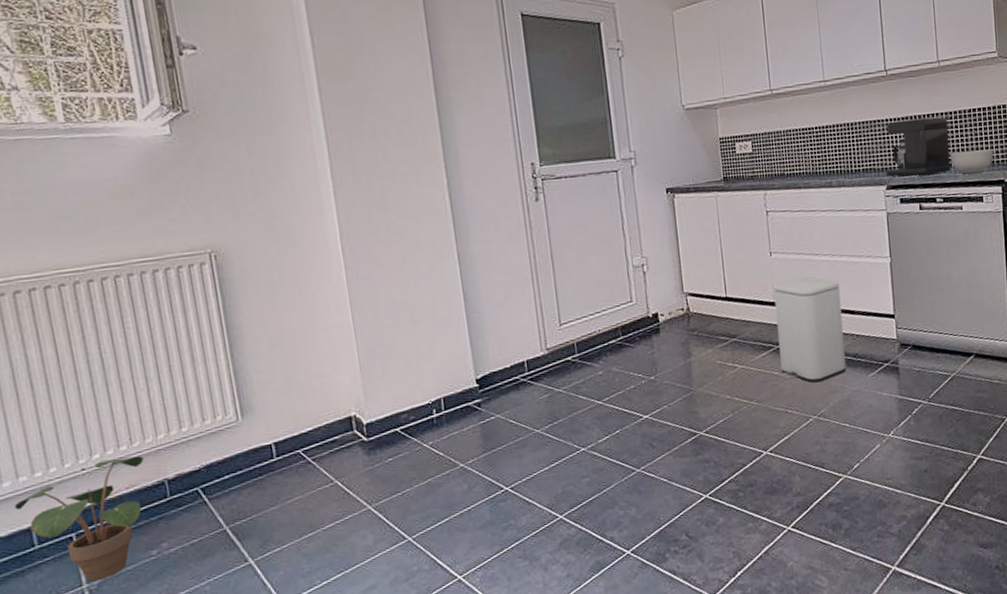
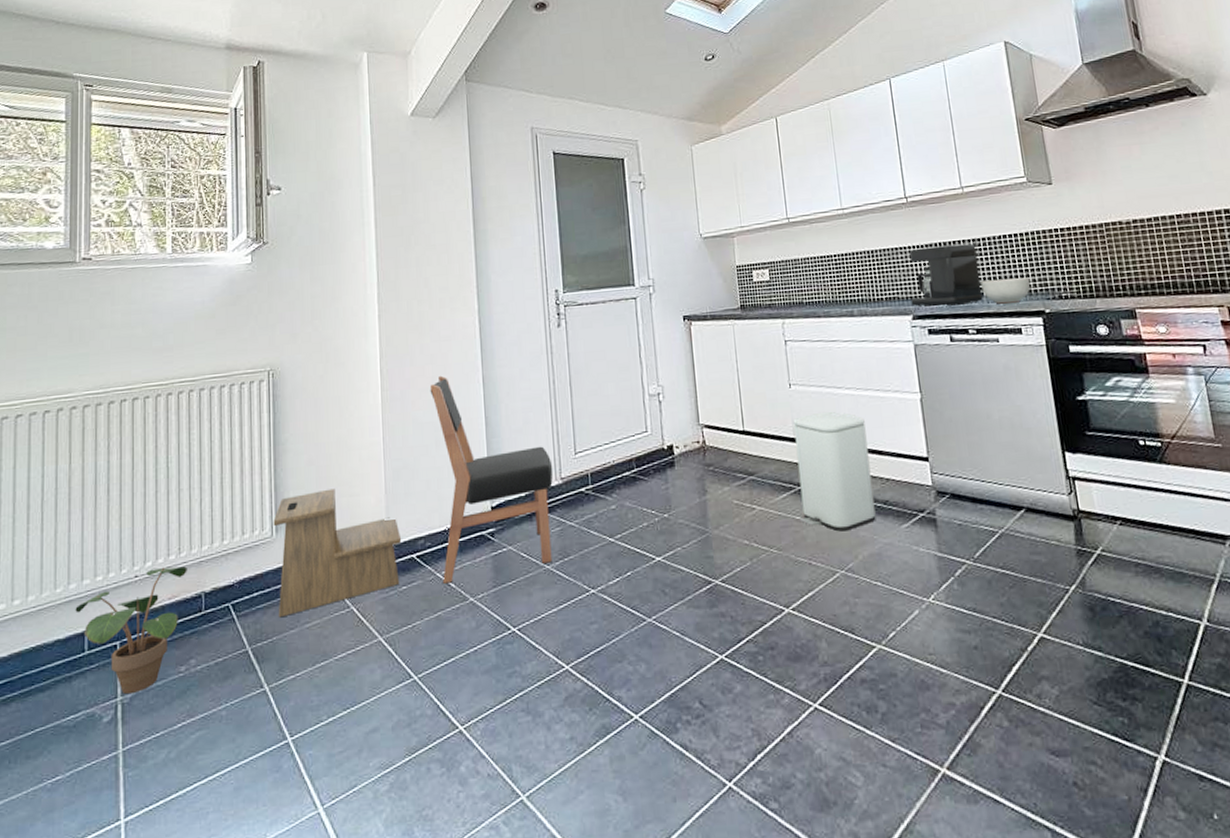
step stool: none [236,370,385,497] -> present [273,488,402,618]
dining chair: none [399,253,542,453] -> present [429,375,553,584]

